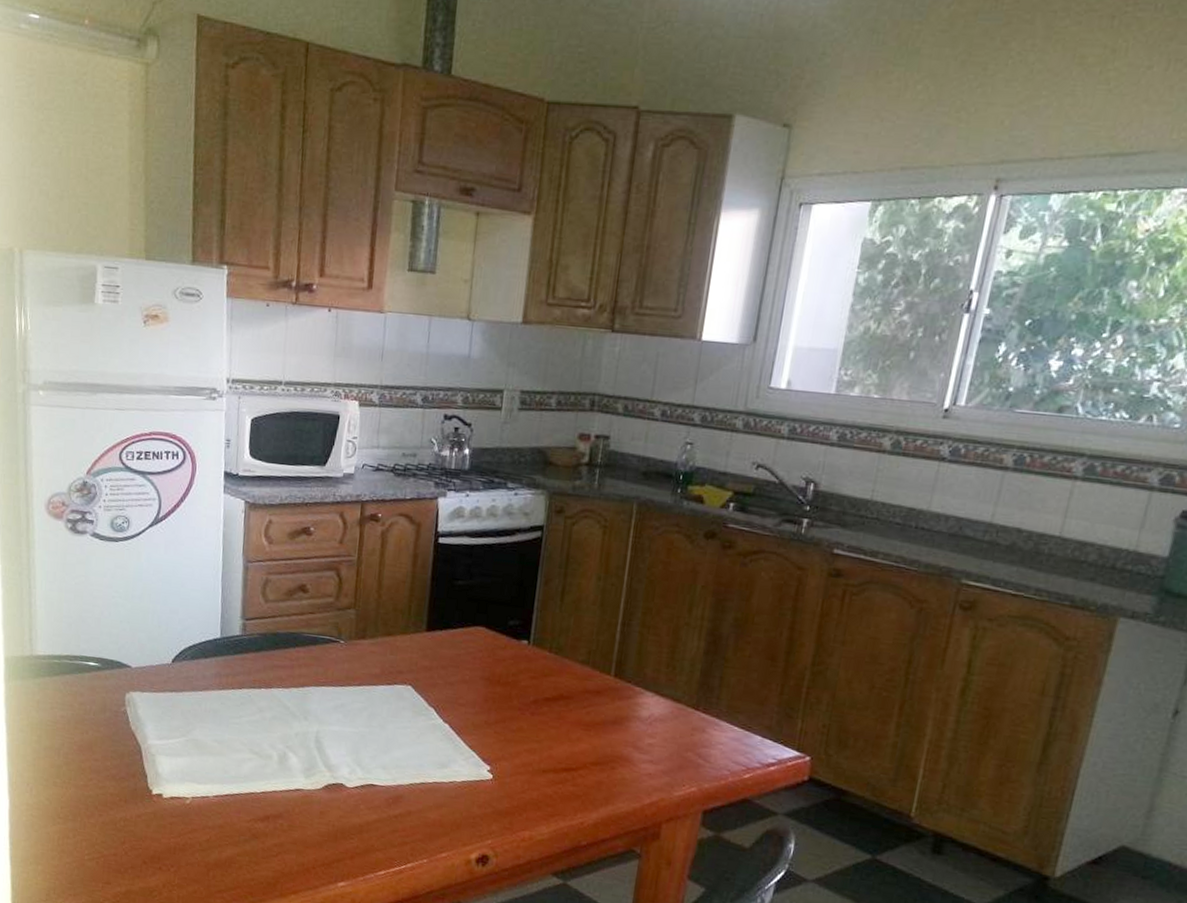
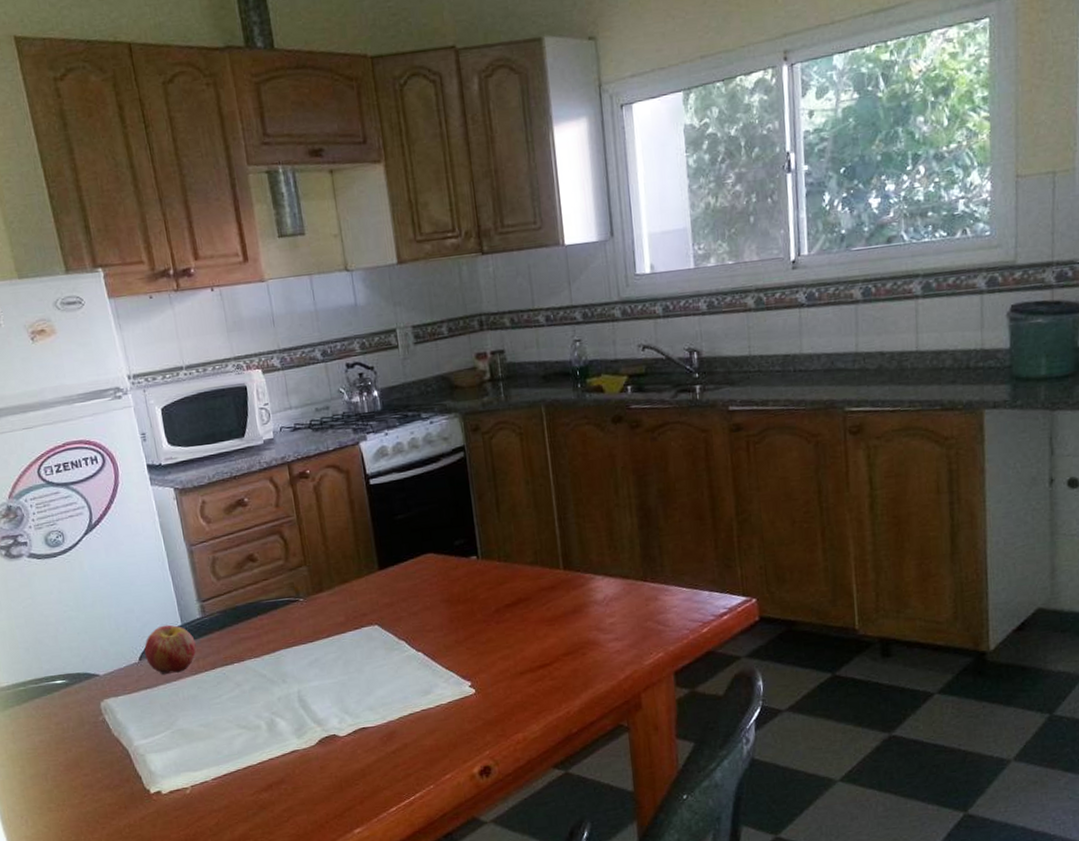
apple: none [178,633,230,684] -> present [144,624,197,674]

